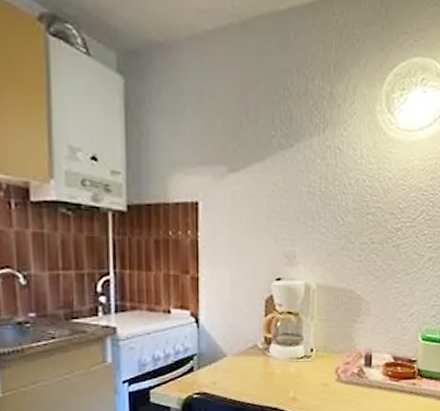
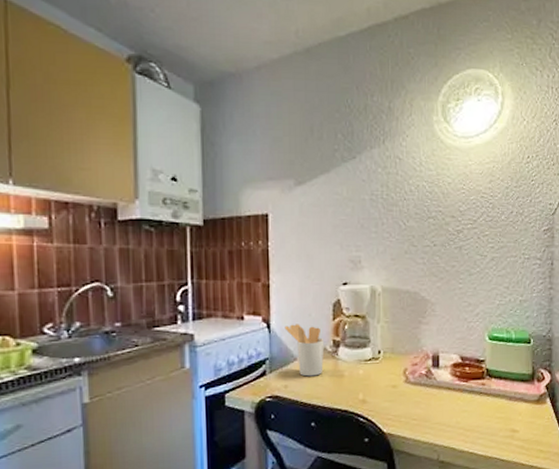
utensil holder: none [214,319,256,374] -> present [284,324,325,377]

